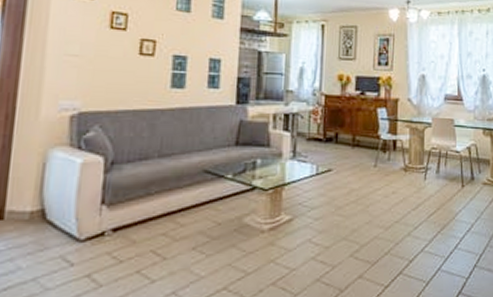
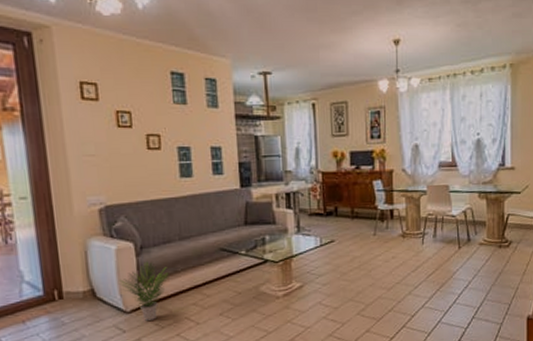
potted plant: none [77,180,140,252] -> present [119,261,169,321]

